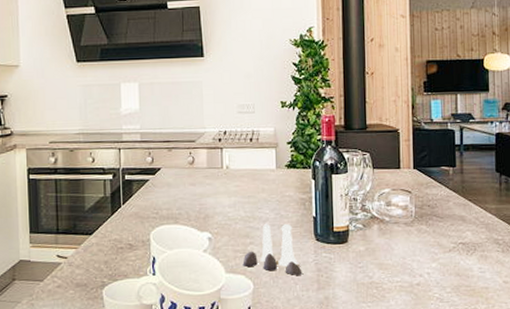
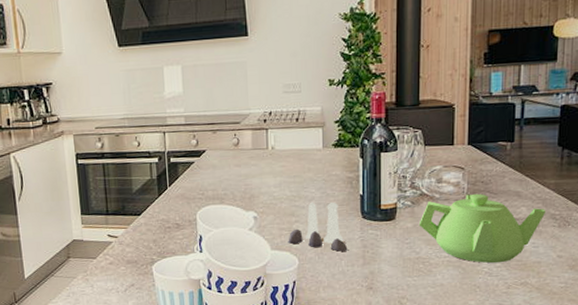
teapot: none [370,217,490,289] -> present [418,193,546,264]

